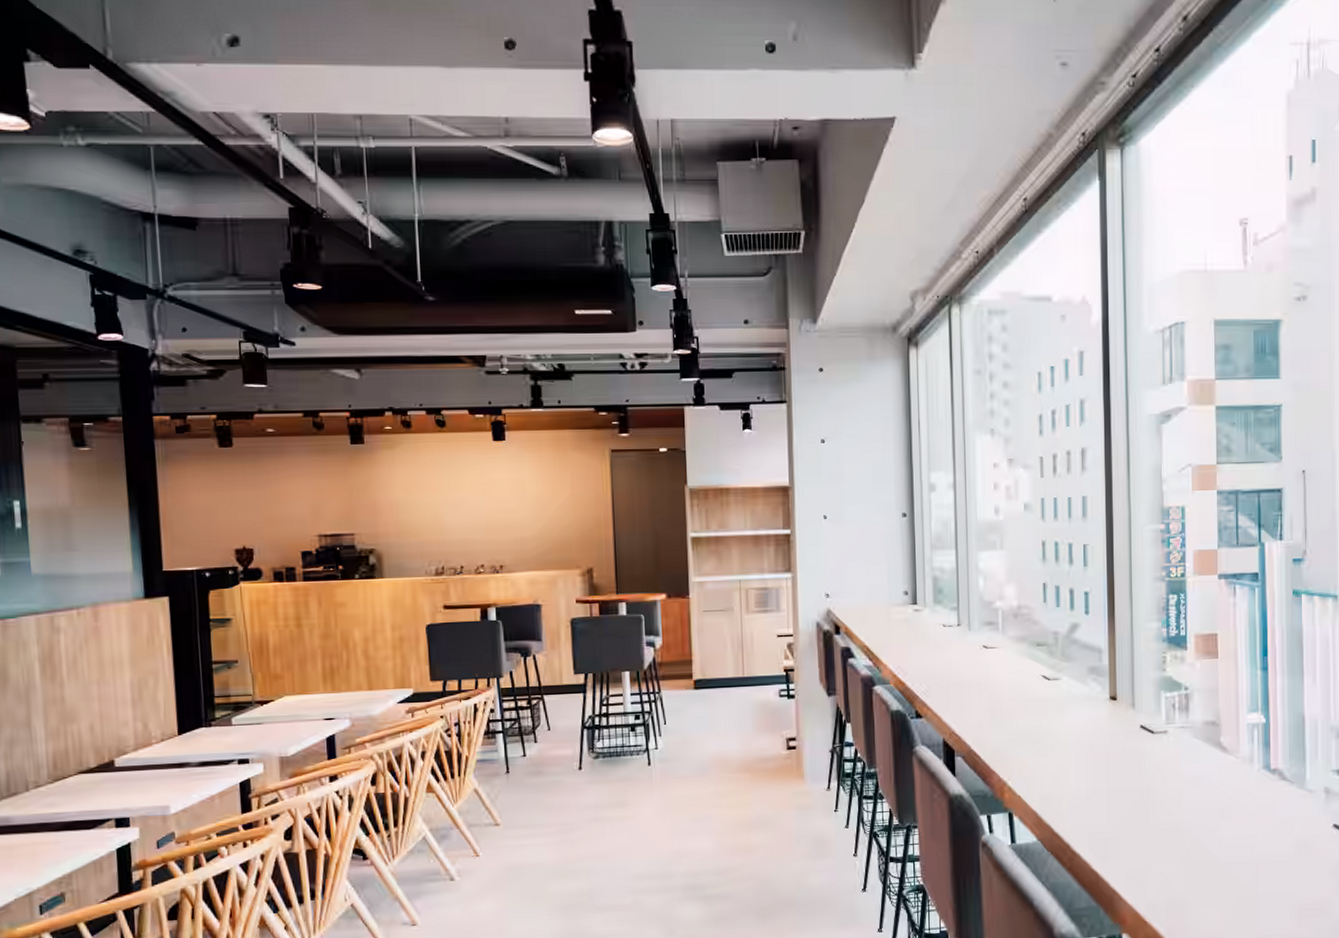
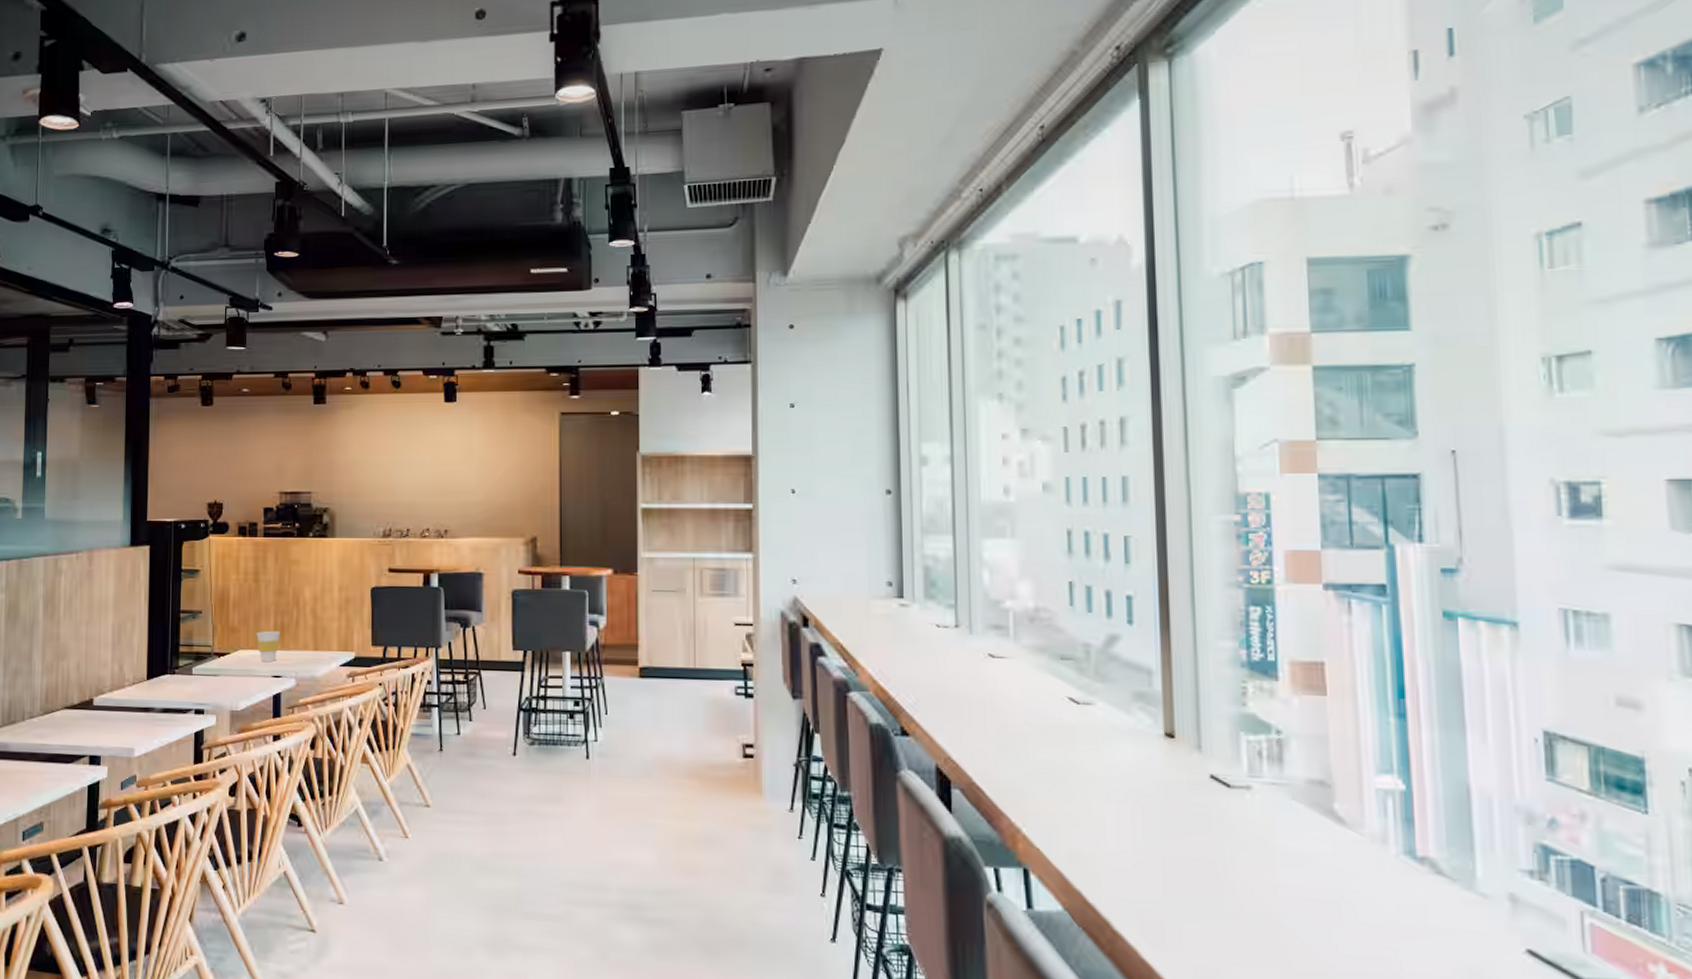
cup: none [302,674,330,706] -> present [256,630,281,663]

